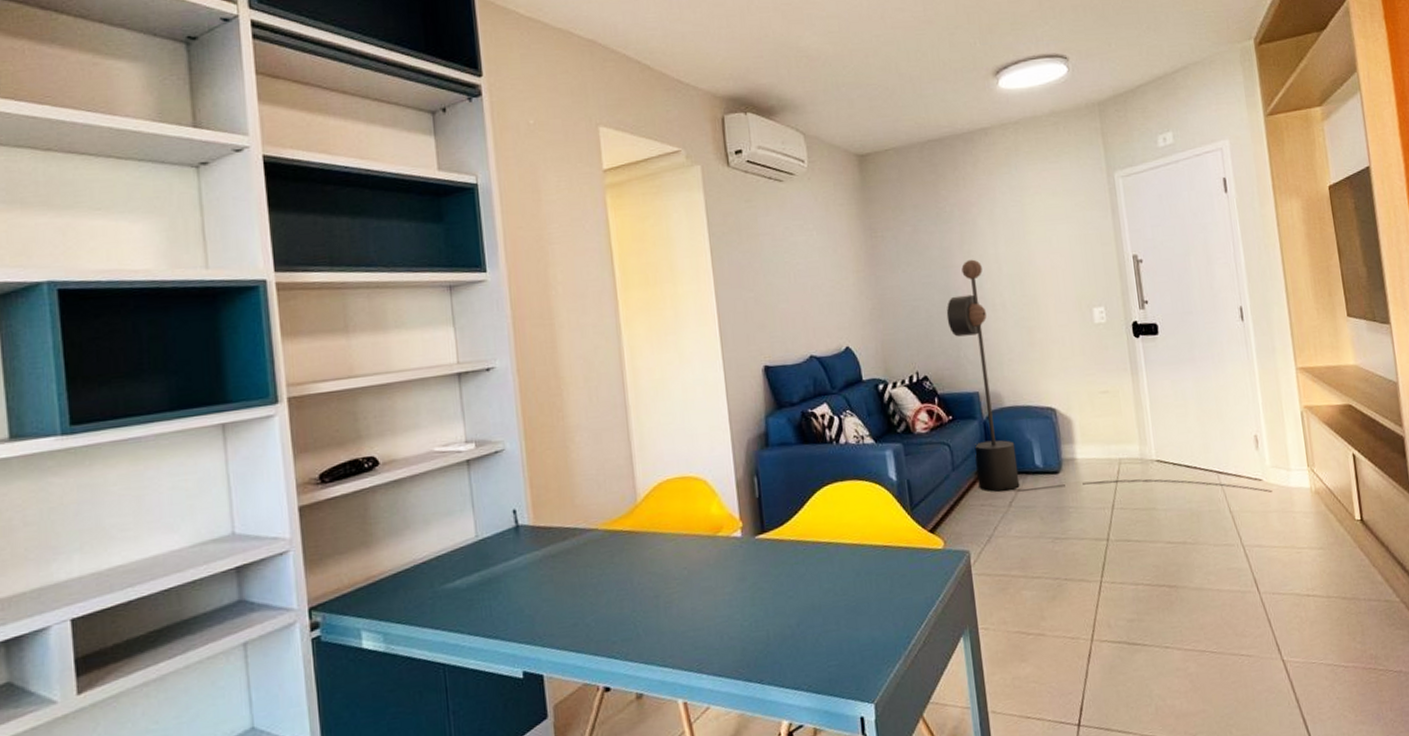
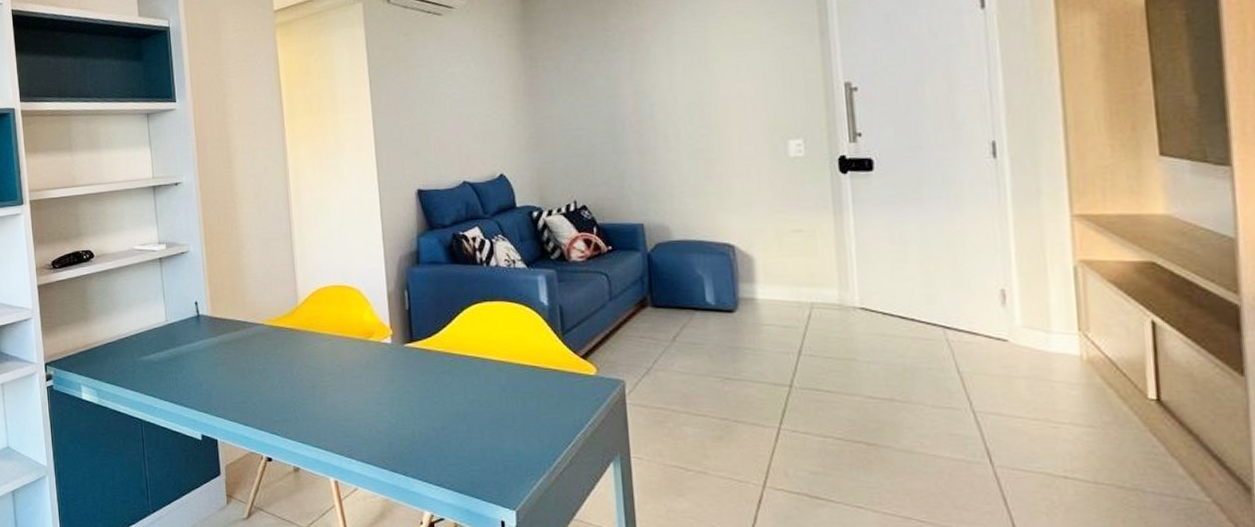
floor lamp: present [946,259,1273,493] -> none [610,88,1022,355]

